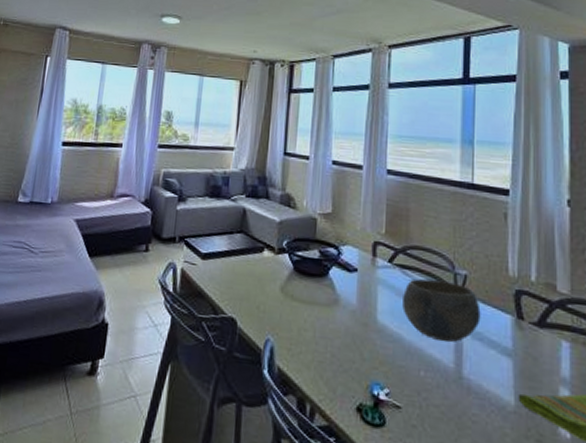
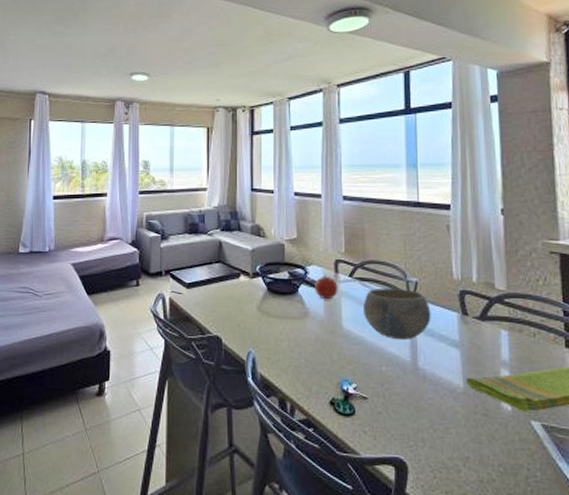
apple: none [348,257,375,286] -> present [315,274,338,299]

